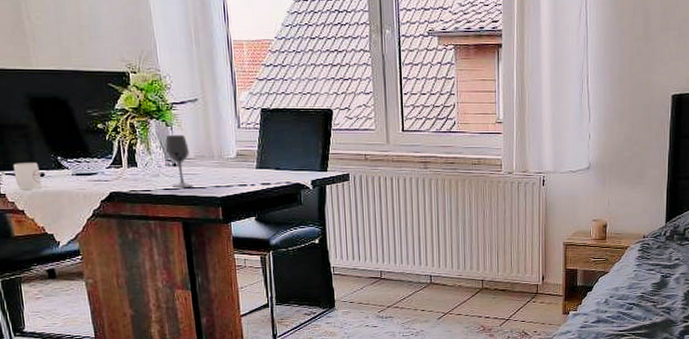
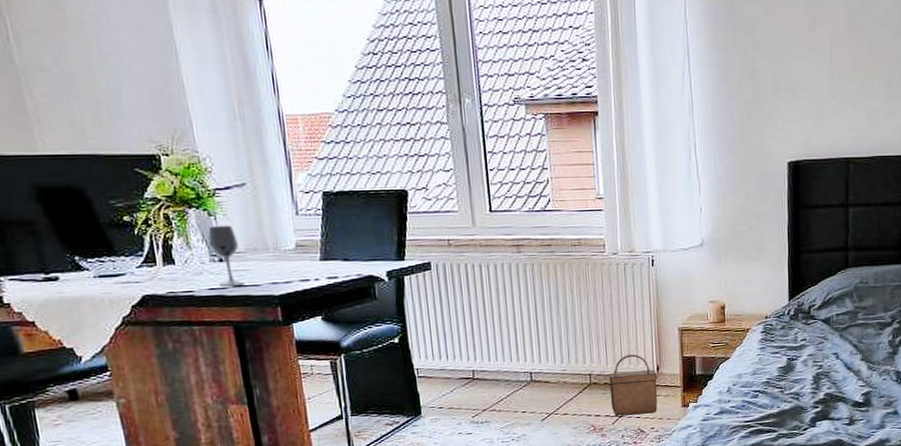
mug: present [13,163,42,190] -> none [18,265,57,298]
handbag: none [499,264,542,319] -> present [608,354,658,417]

